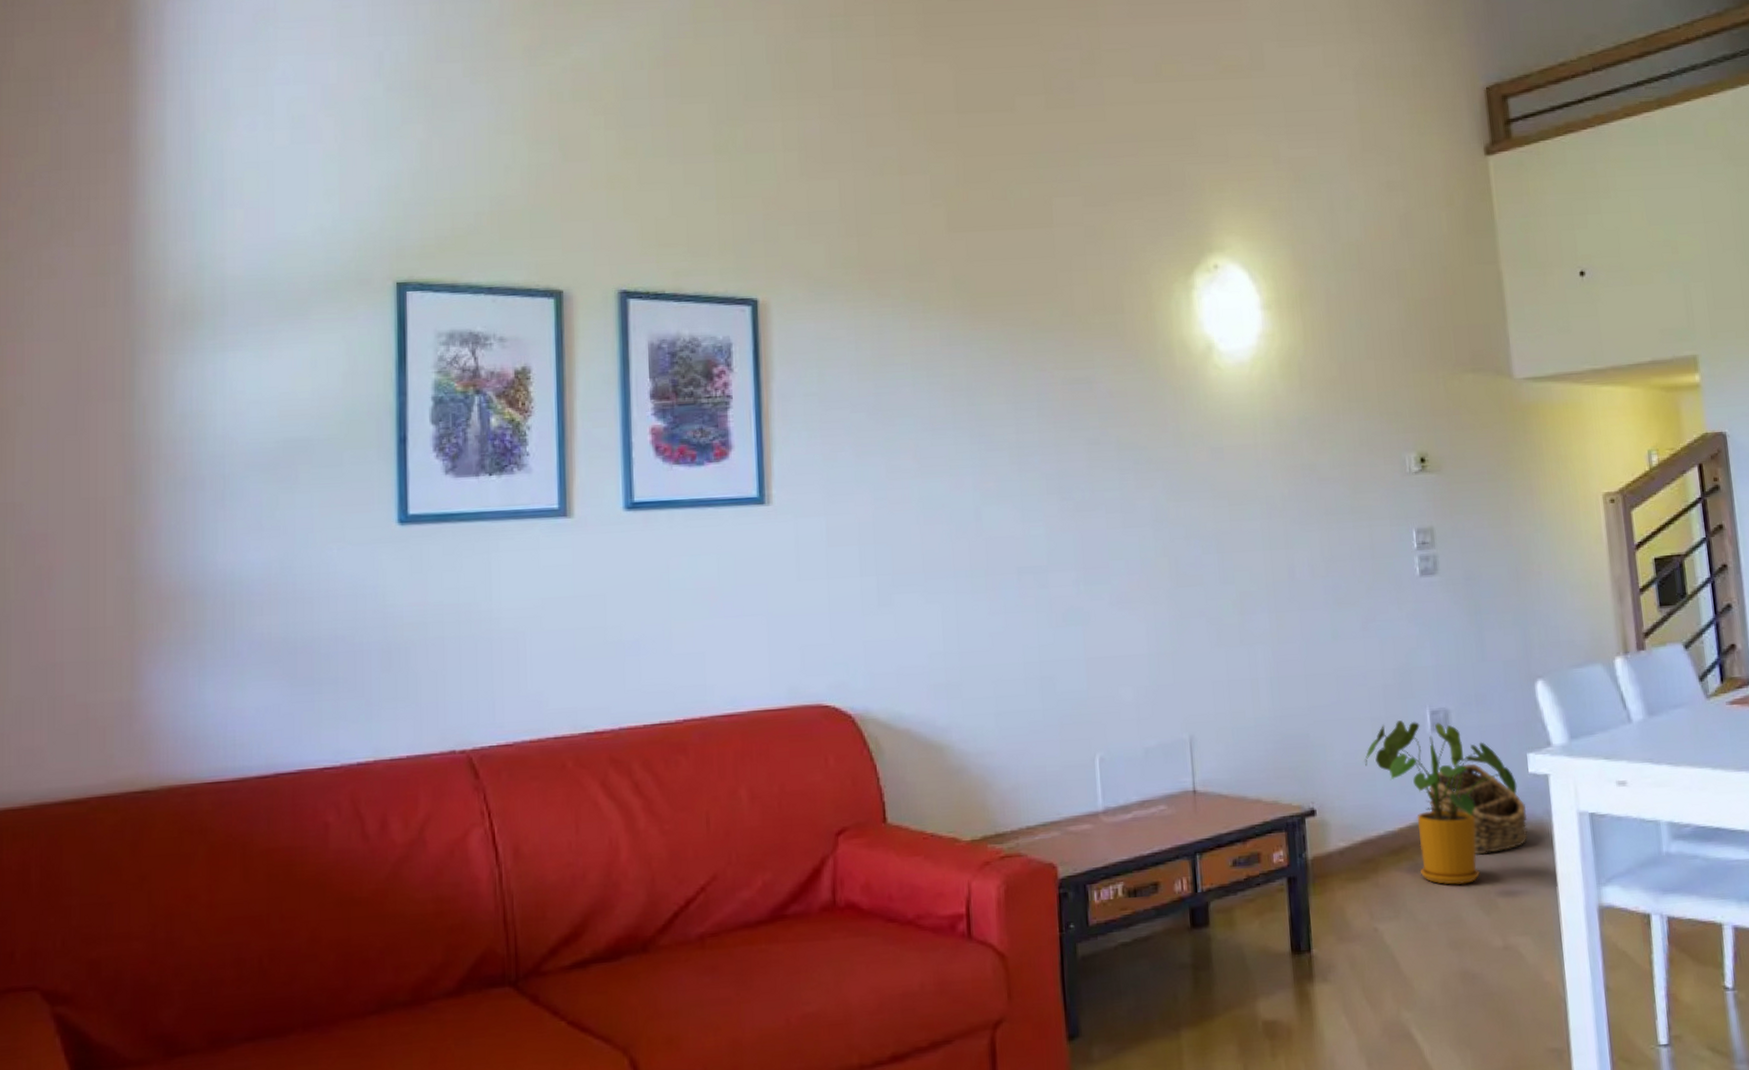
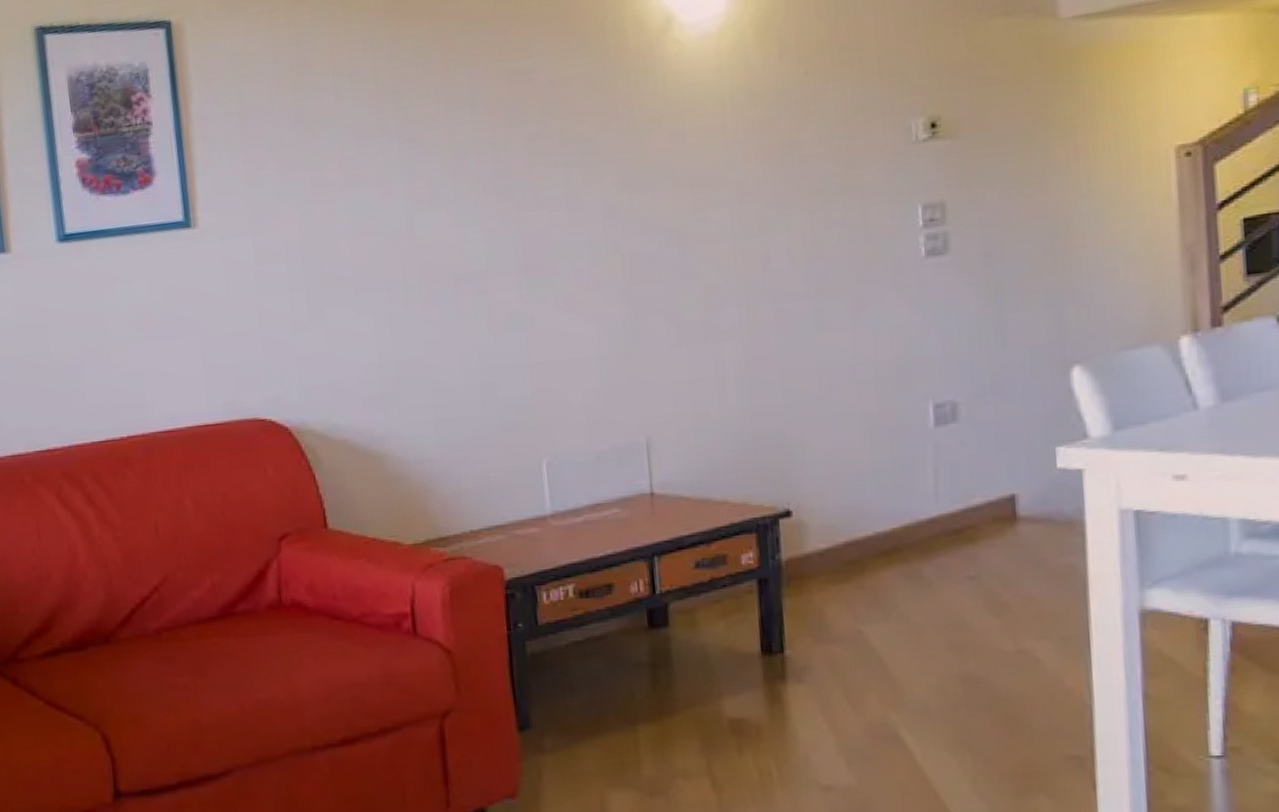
house plant: present [1365,720,1517,885] -> none [851,415,1041,587]
basket: present [1428,763,1528,855] -> none [928,459,1053,556]

